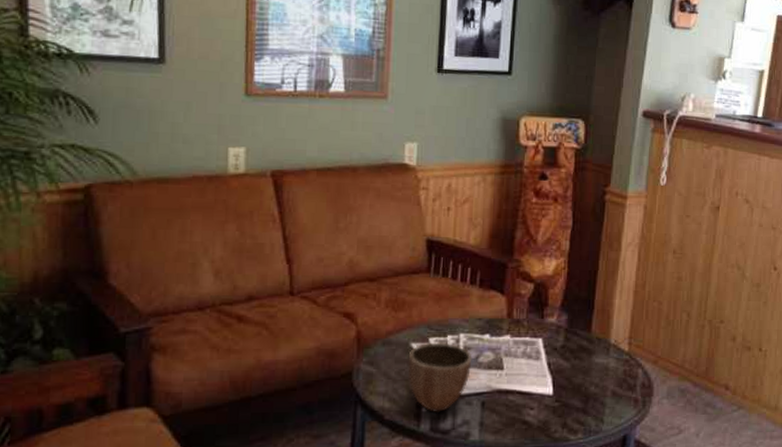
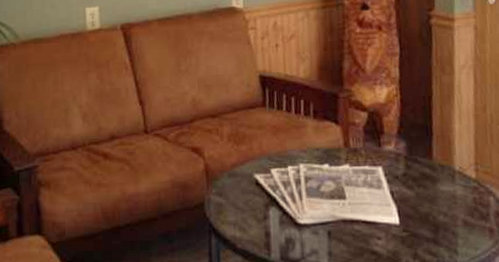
decorative bowl: present [407,342,472,413] -> none [253,173,314,243]

